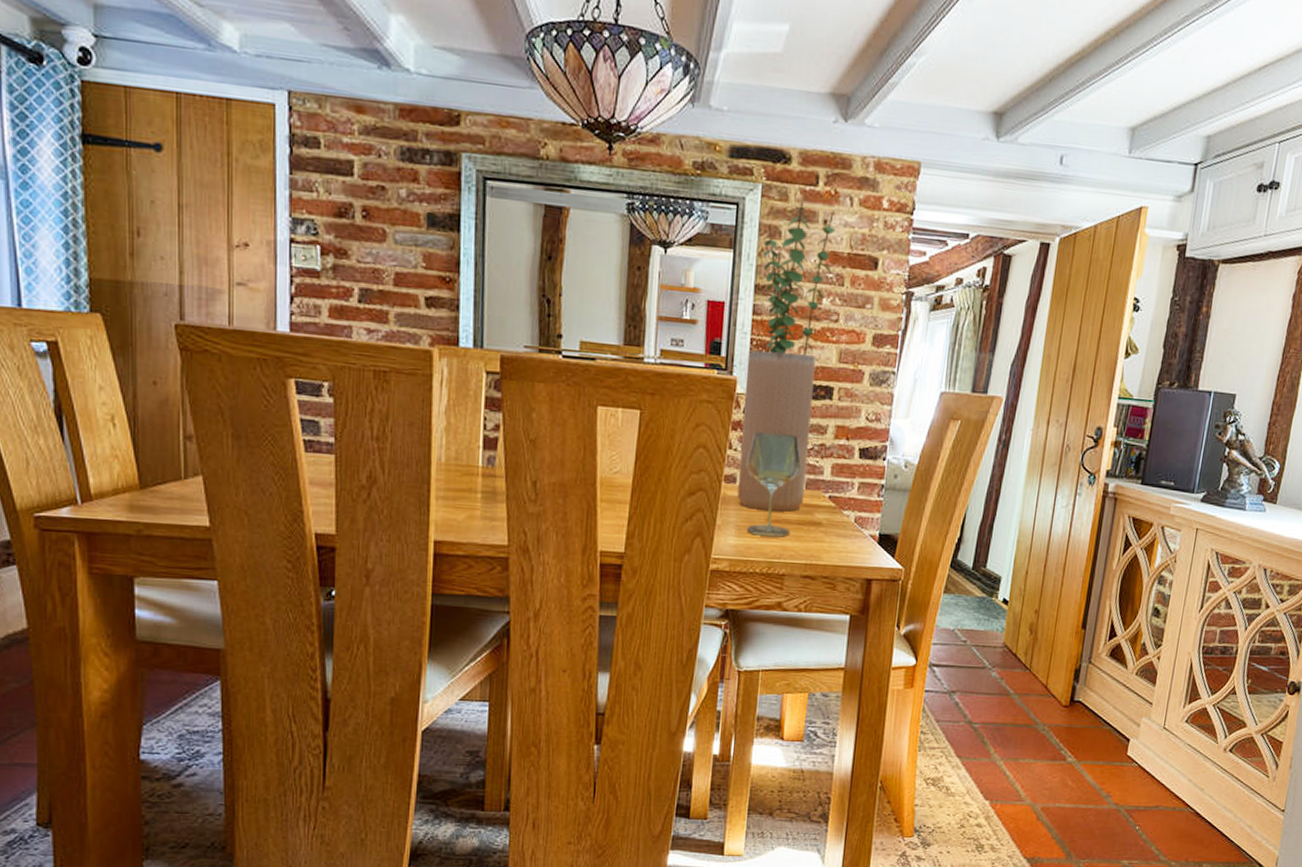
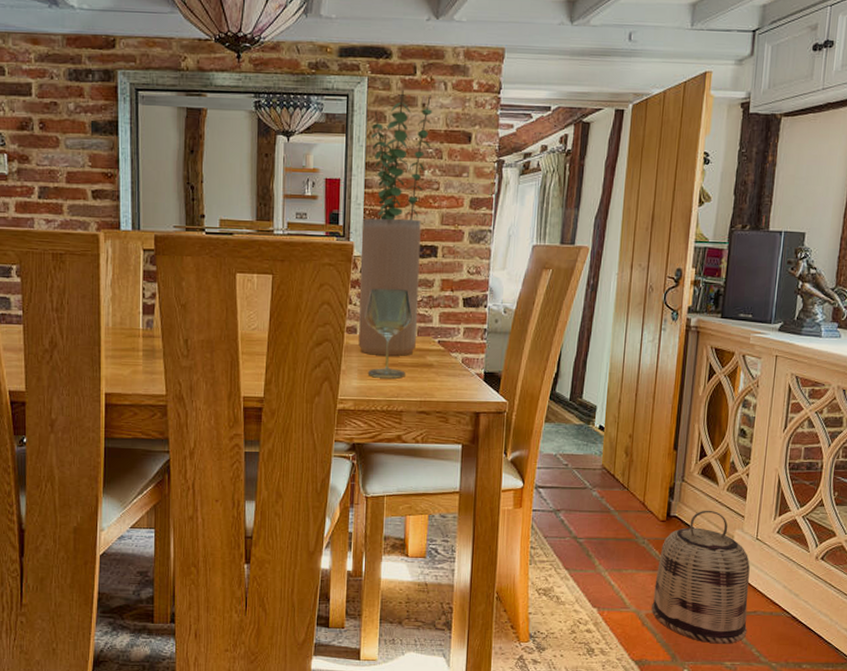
basket: none [1048,695,1155,841] -> present [651,510,750,644]

